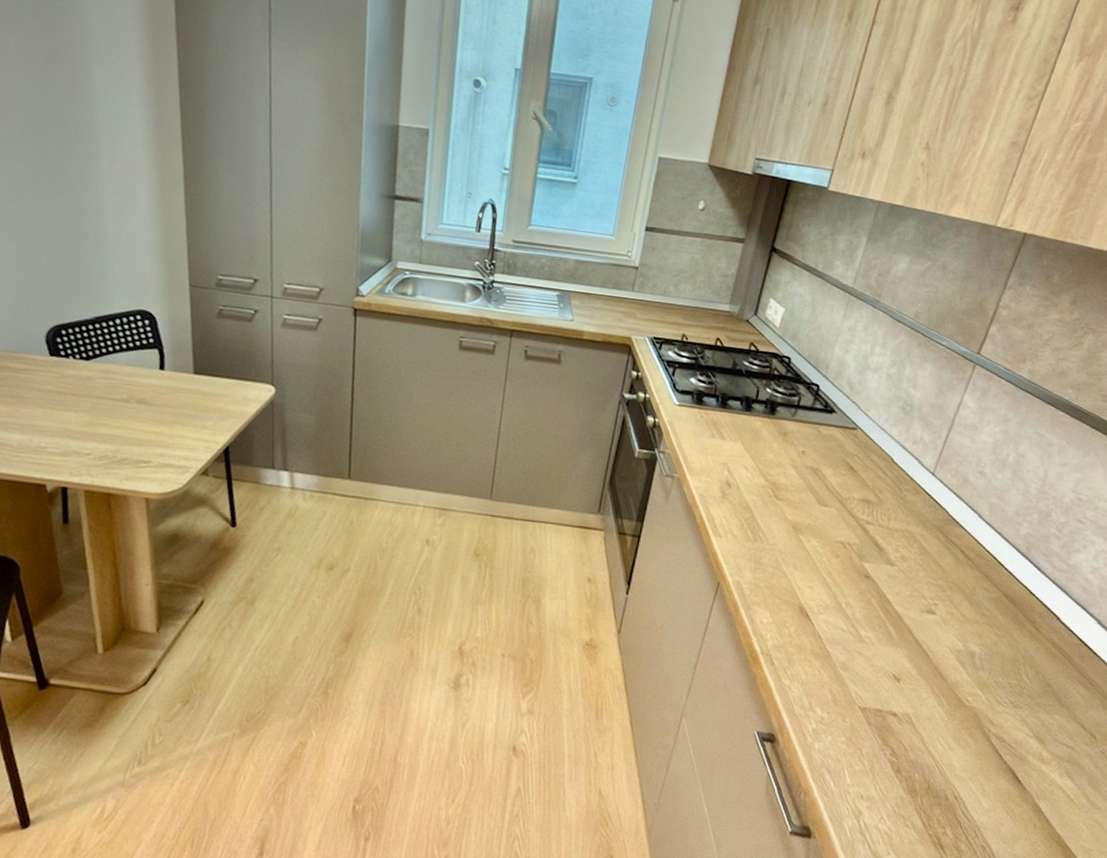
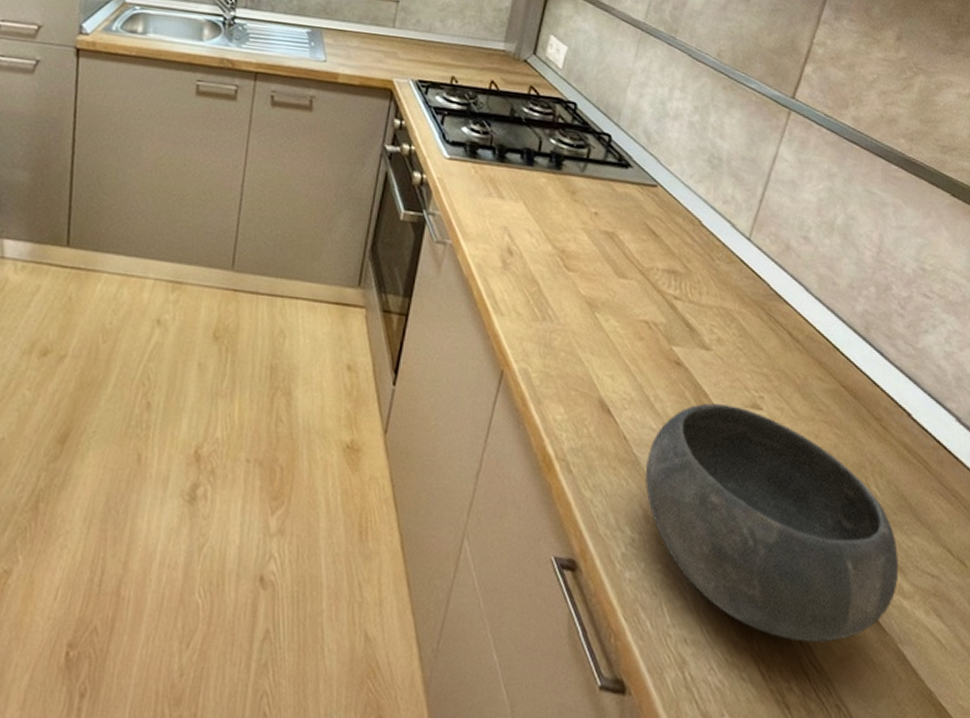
bowl: none [834,609,1041,798] -> present [644,403,898,642]

